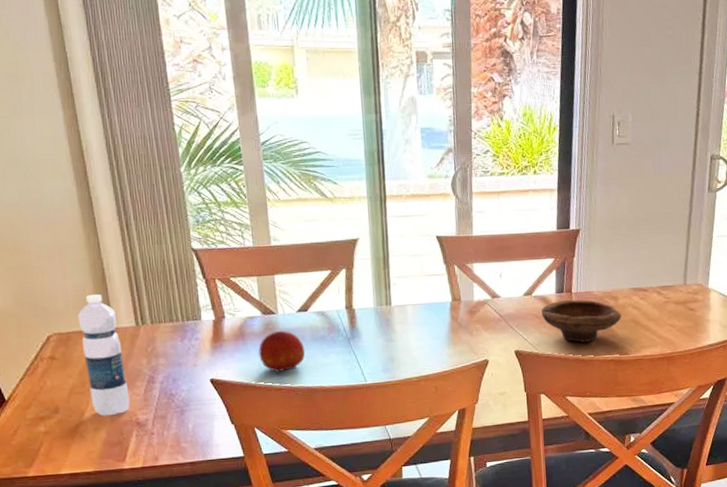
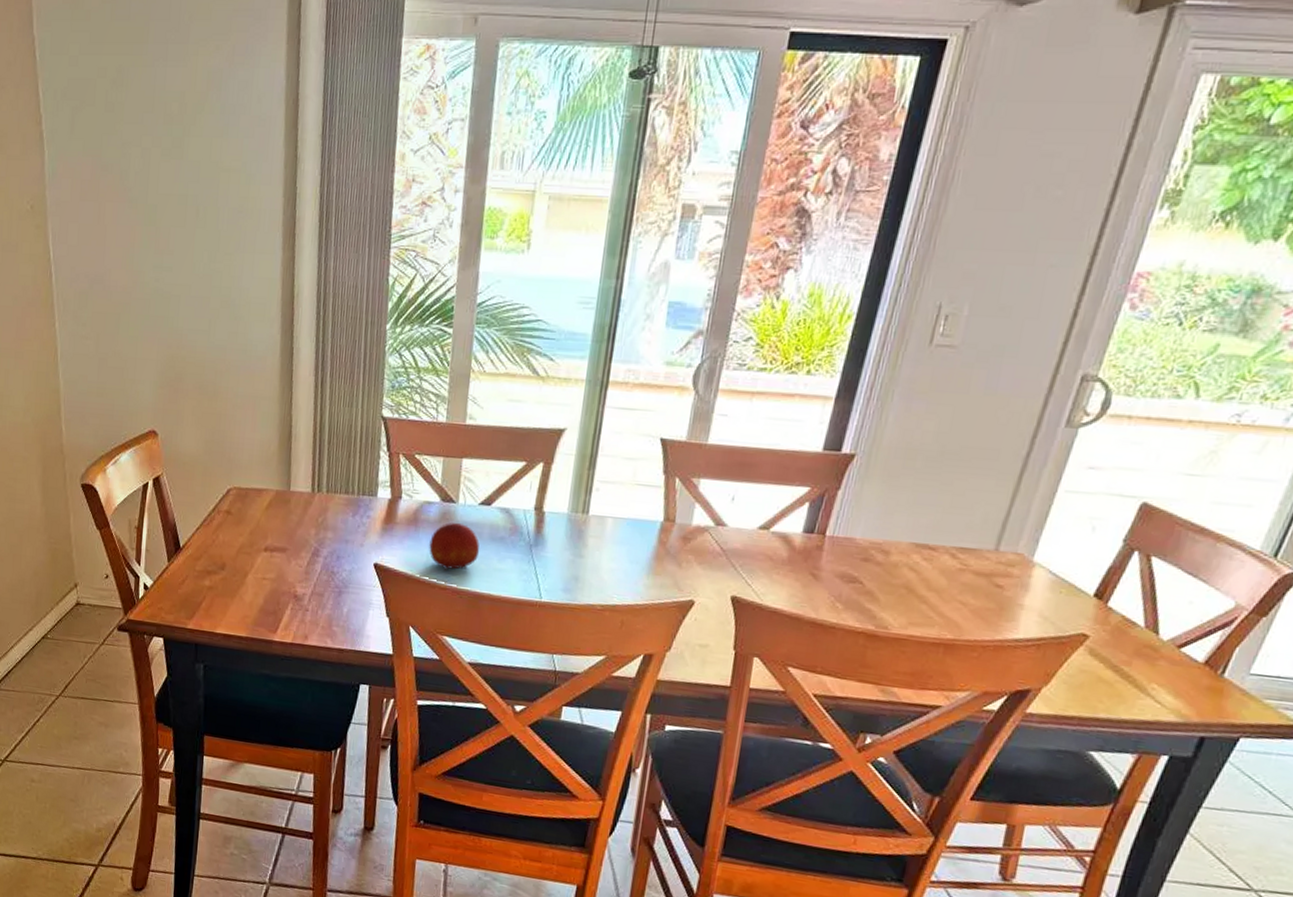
water bottle: present [77,294,130,416] -> none [256,452,295,583]
bowl: present [541,299,622,343] -> none [777,543,890,604]

